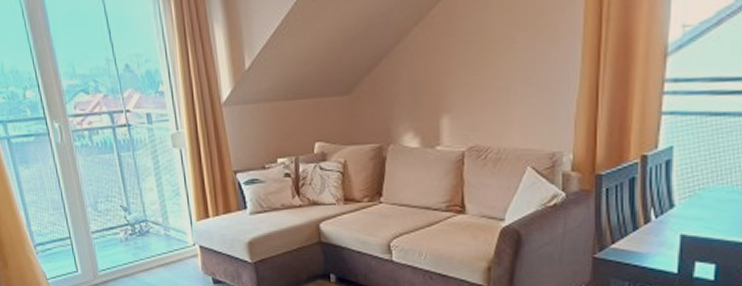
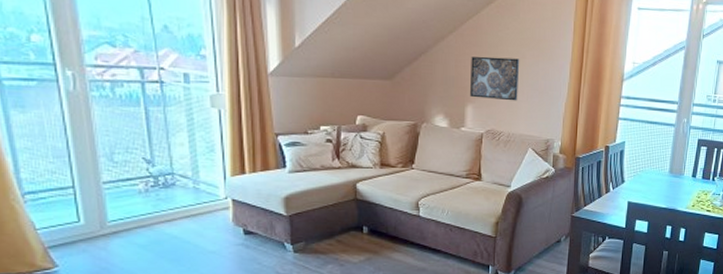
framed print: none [444,45,509,106] -> present [470,56,520,101]

